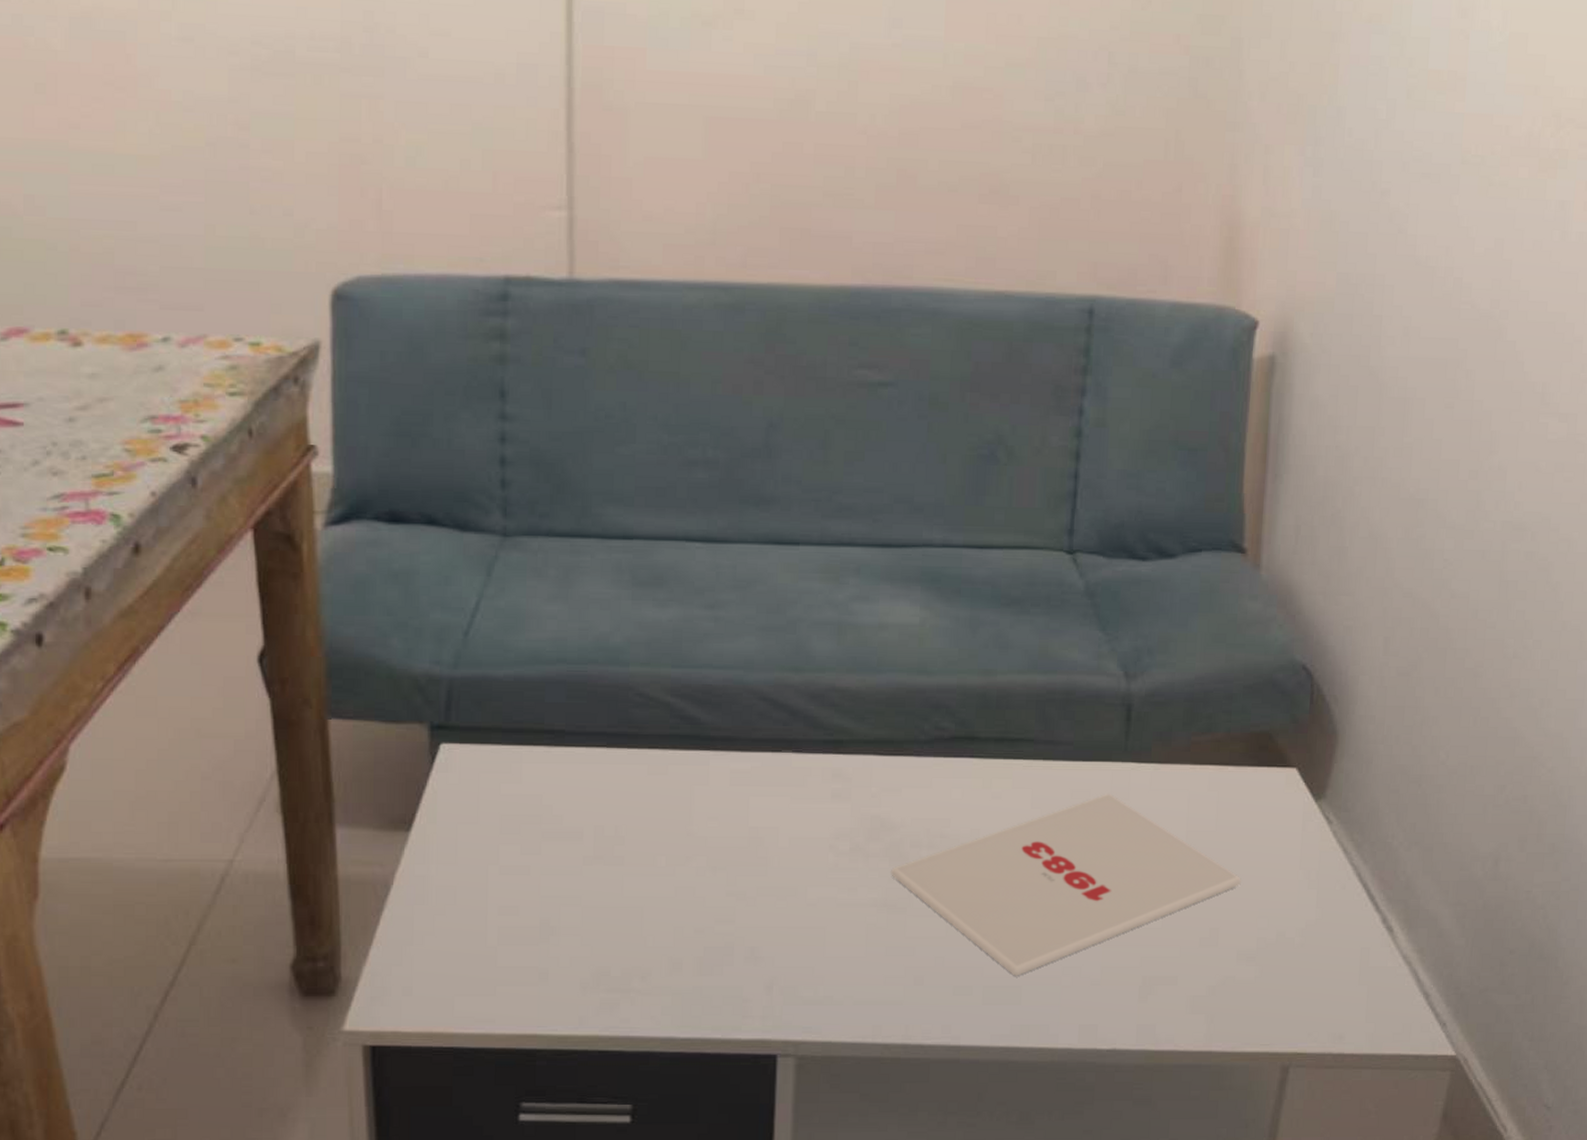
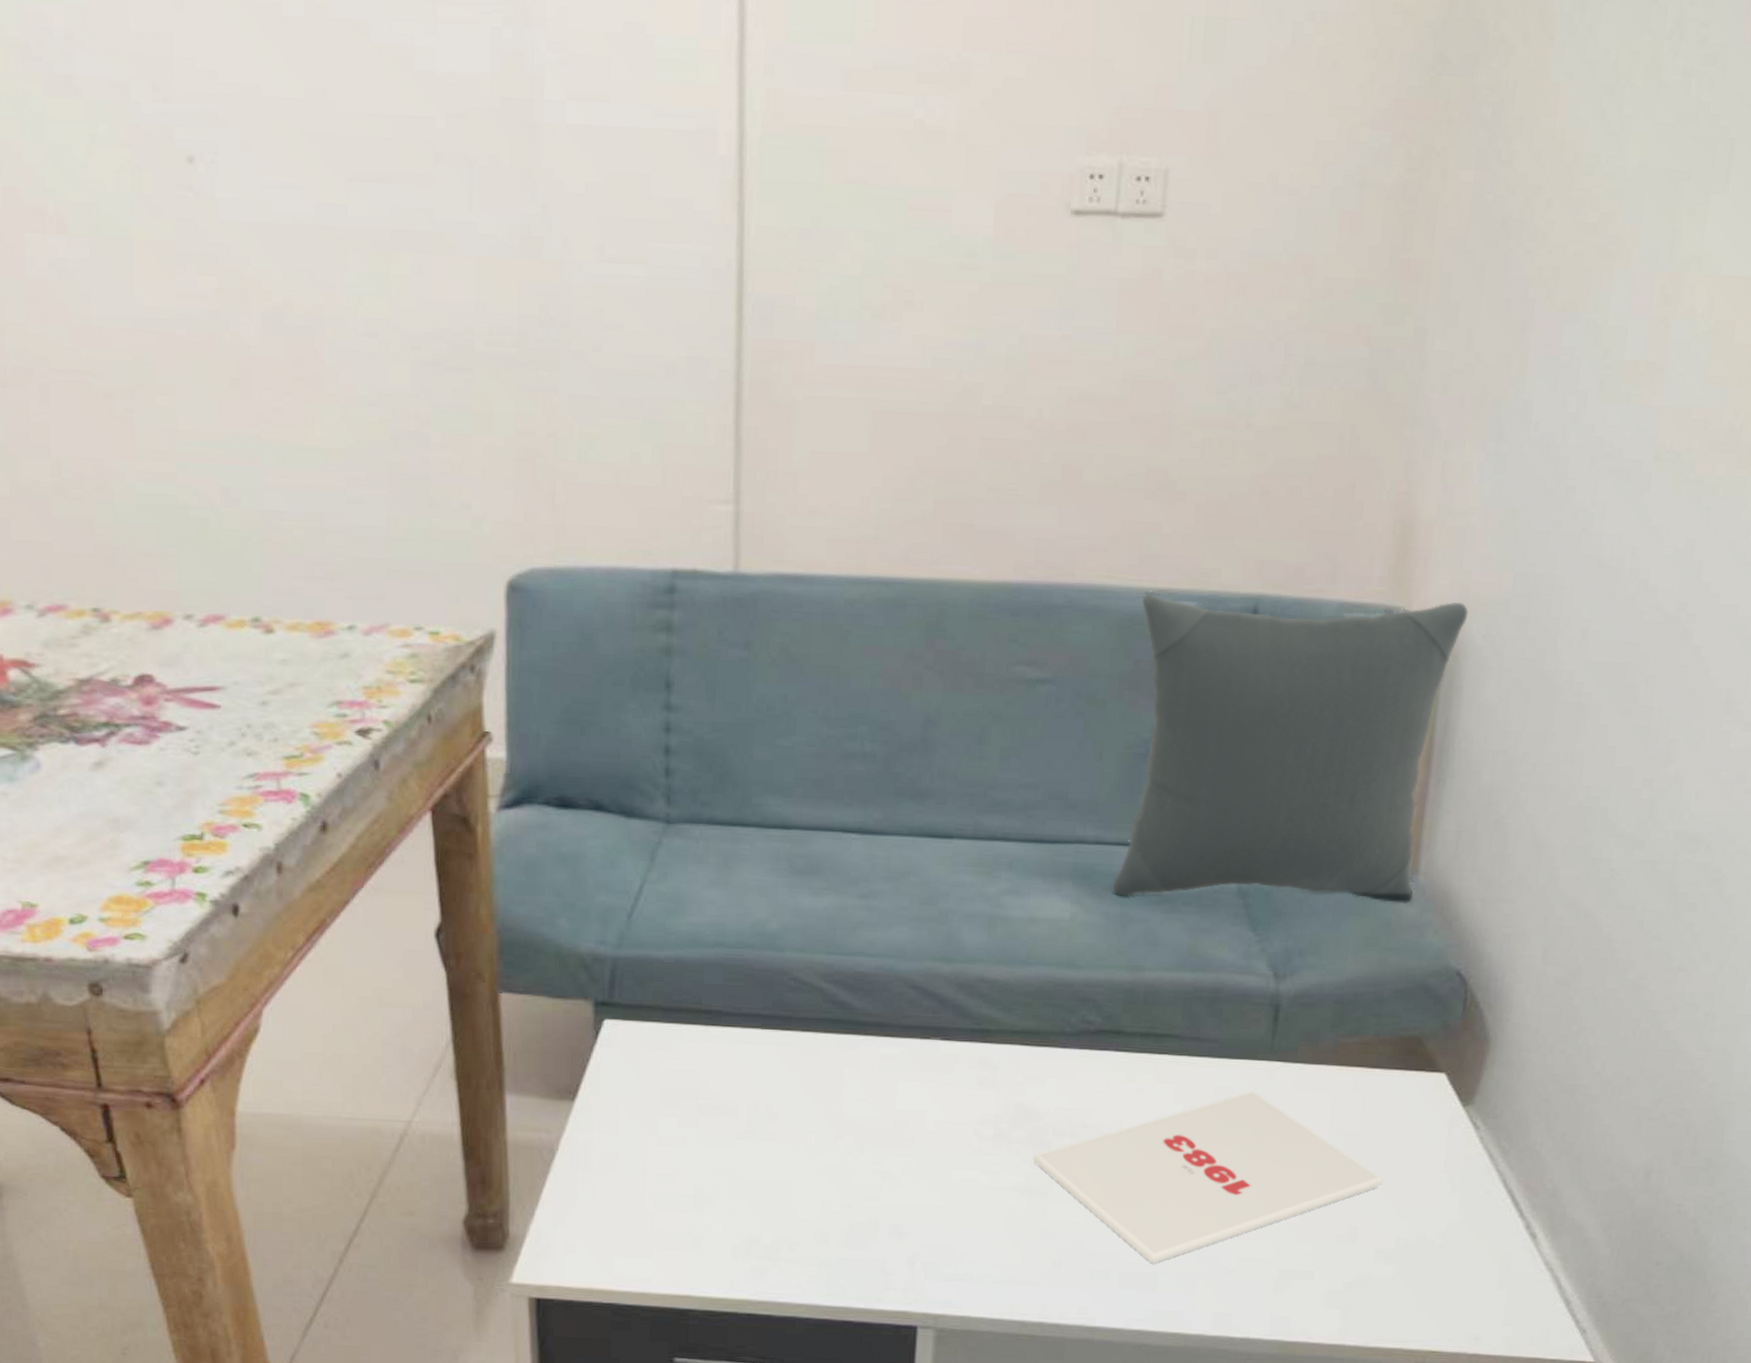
pillow: none [961,296,1296,599] -> present [1112,594,1469,904]

